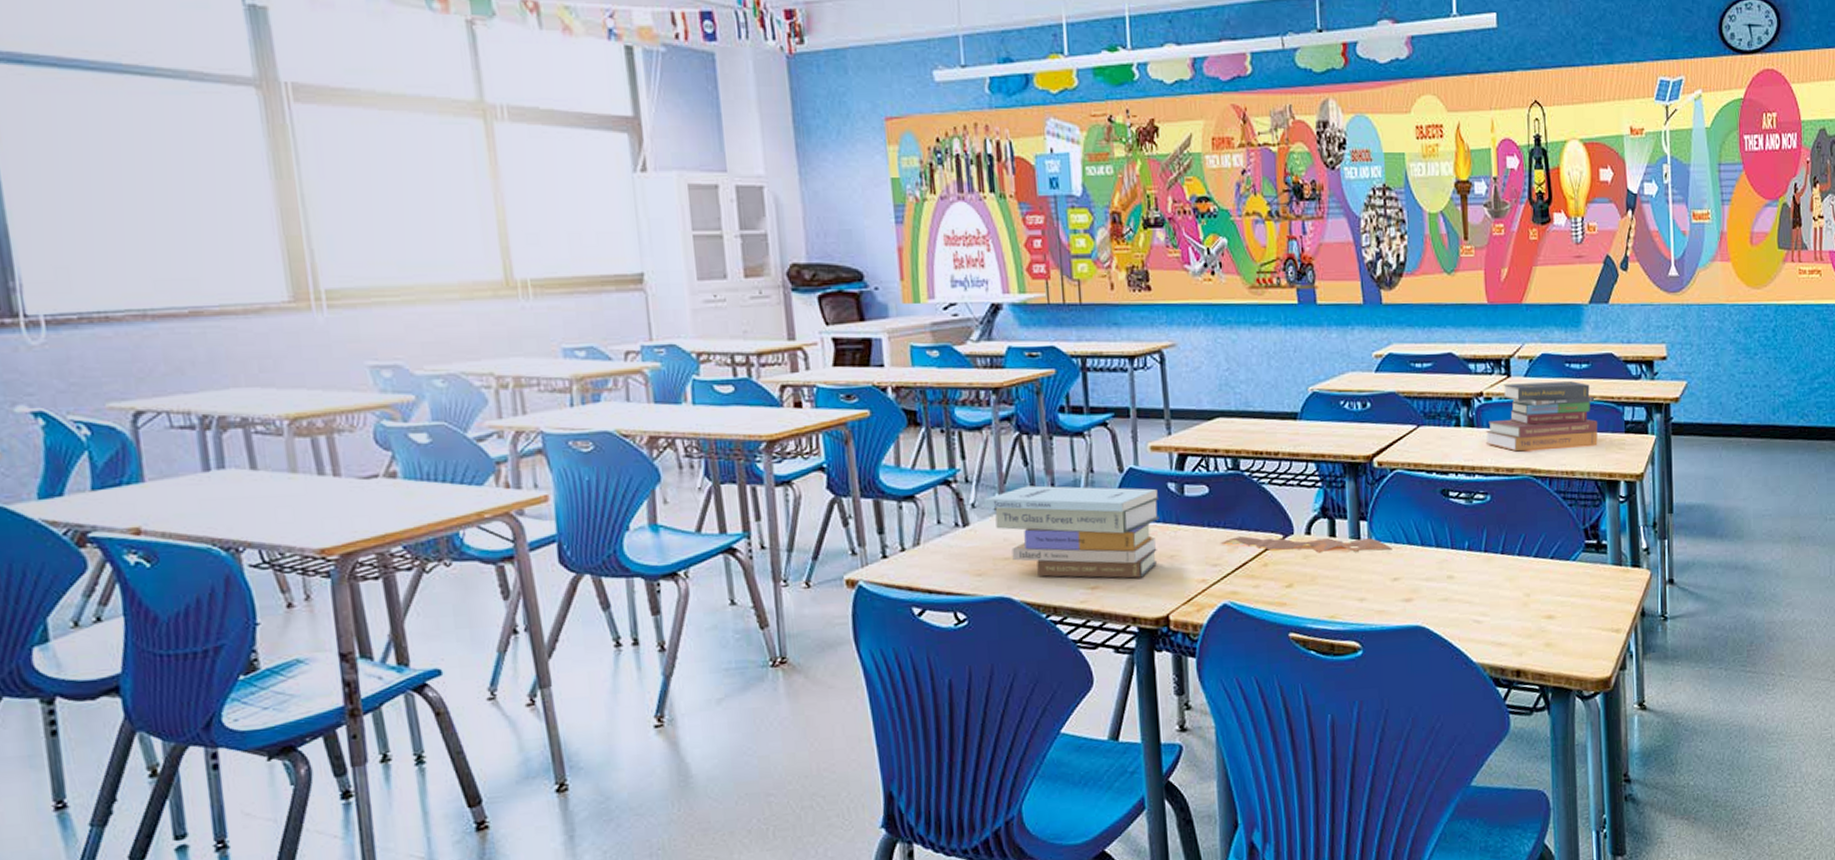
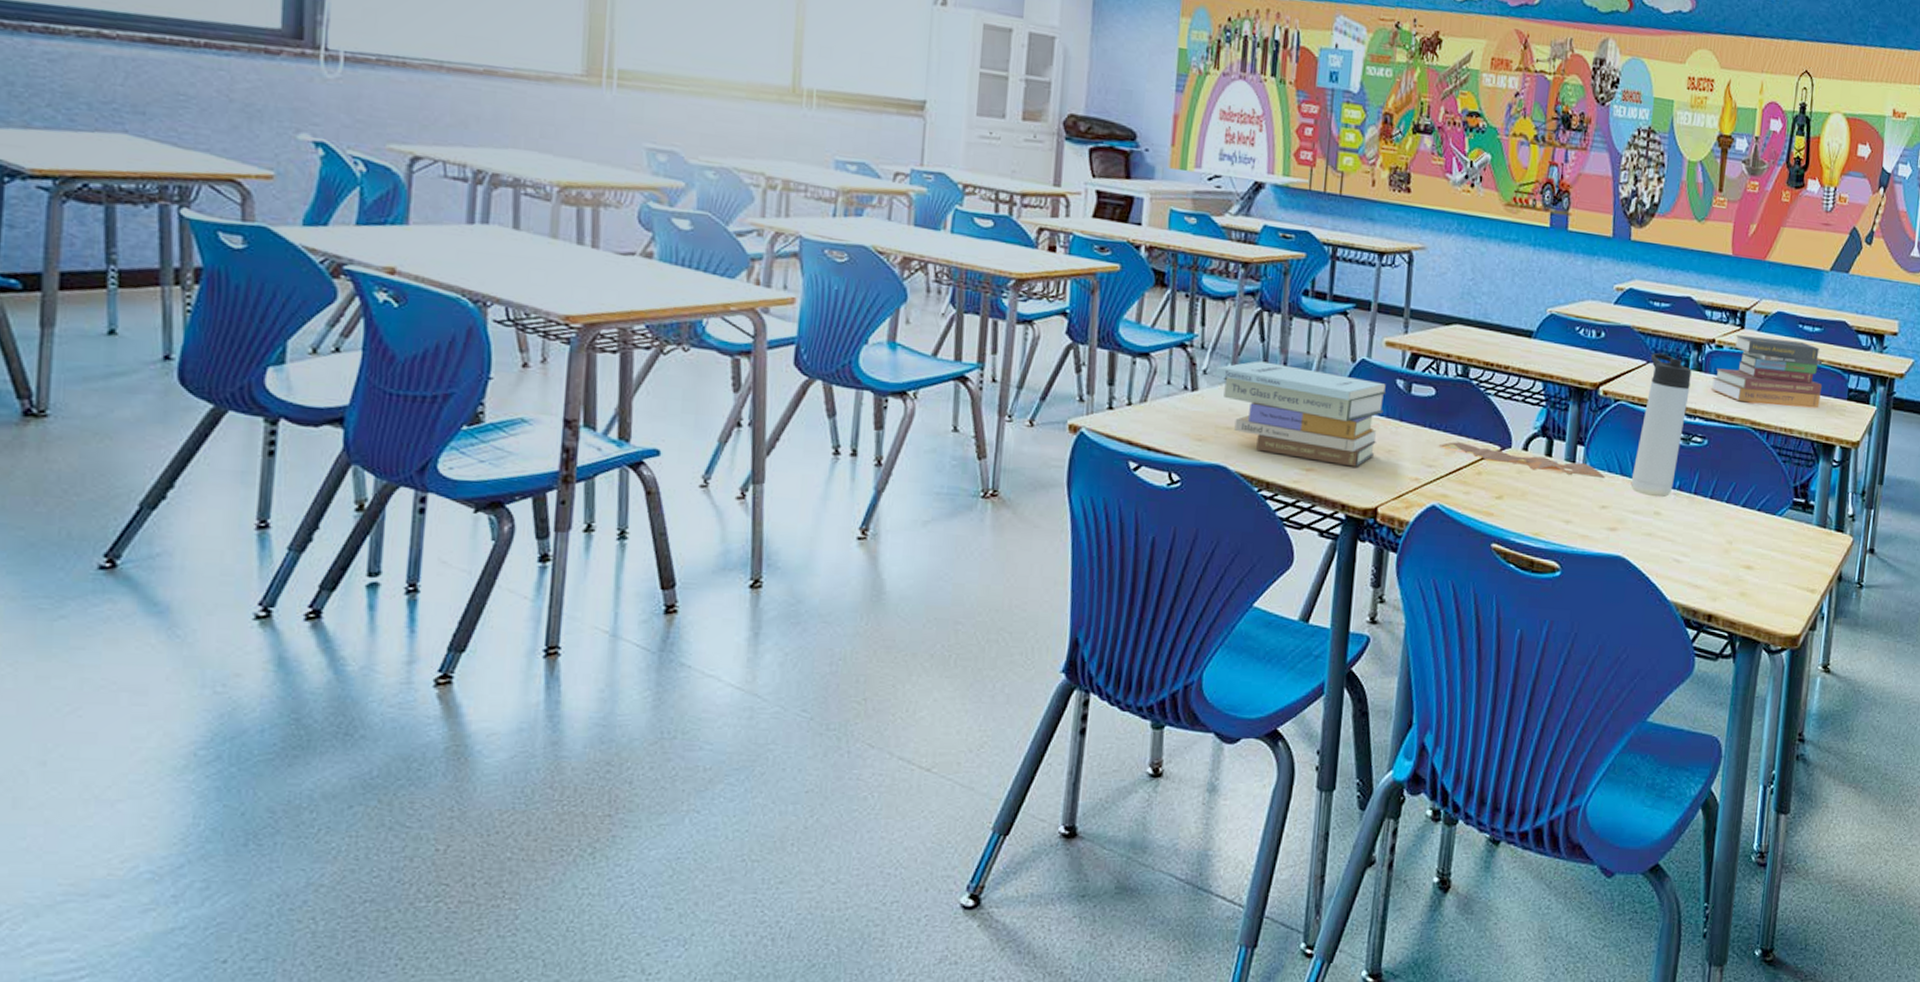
thermos bottle: none [1419,415,1465,562] -> present [1631,353,1692,498]

